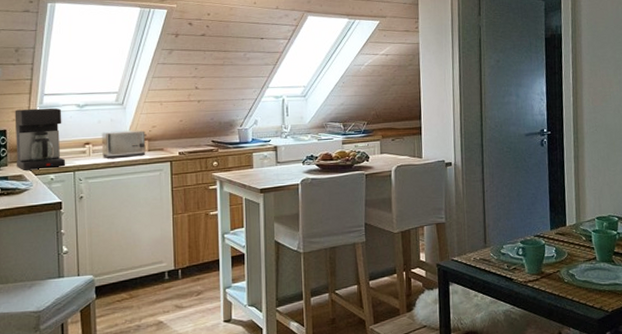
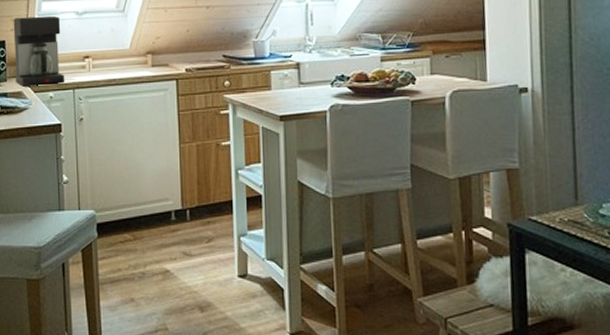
toaster: present [101,130,147,159] -> none [101,41,150,76]

